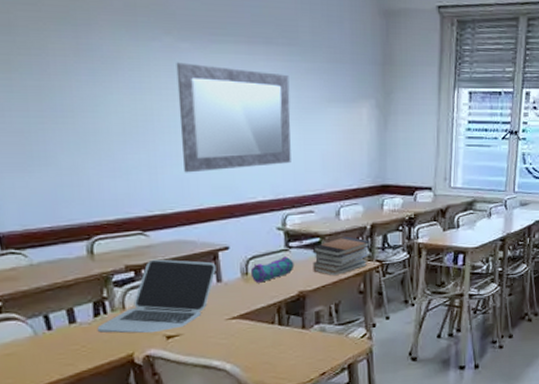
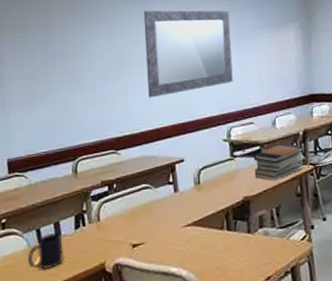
mug: none [35,319,81,360] -> present [28,232,63,270]
laptop: present [97,259,216,334] -> none [77,173,174,244]
pencil case: present [250,256,295,283] -> none [202,165,239,191]

